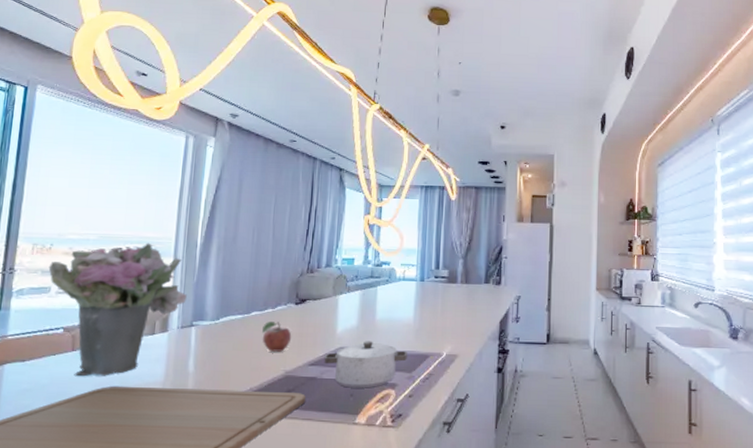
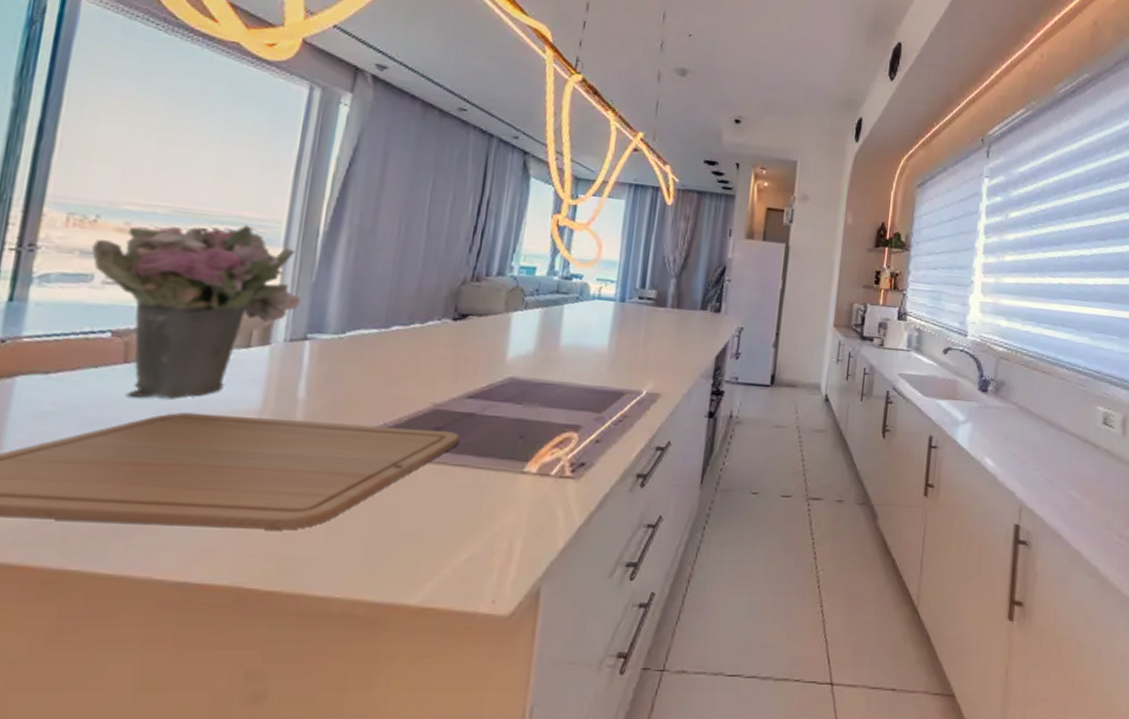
fruit: present [262,321,292,352] -> none [404,339,446,379]
cooking pot: present [324,341,407,388] -> none [487,371,597,430]

